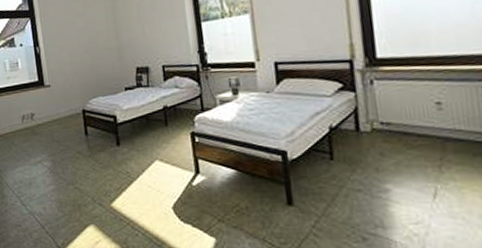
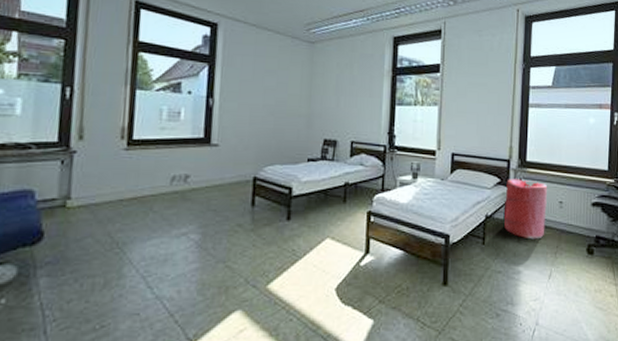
laundry hamper: none [351,80,418,152] -> present [504,179,547,239]

